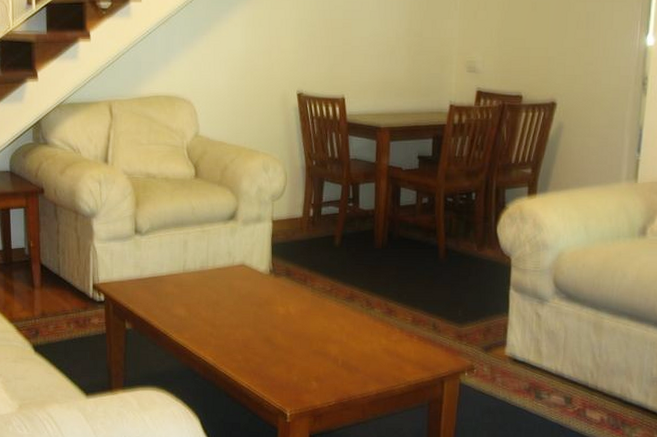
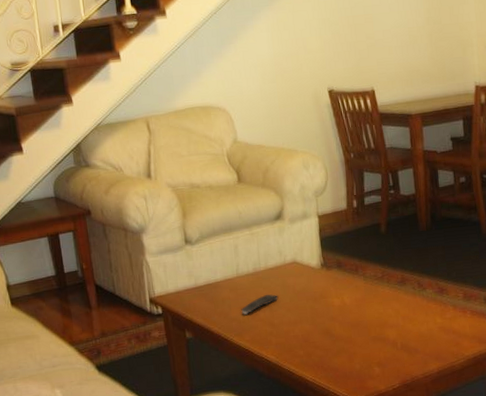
remote control: none [183,294,222,312] -> present [241,294,278,315]

